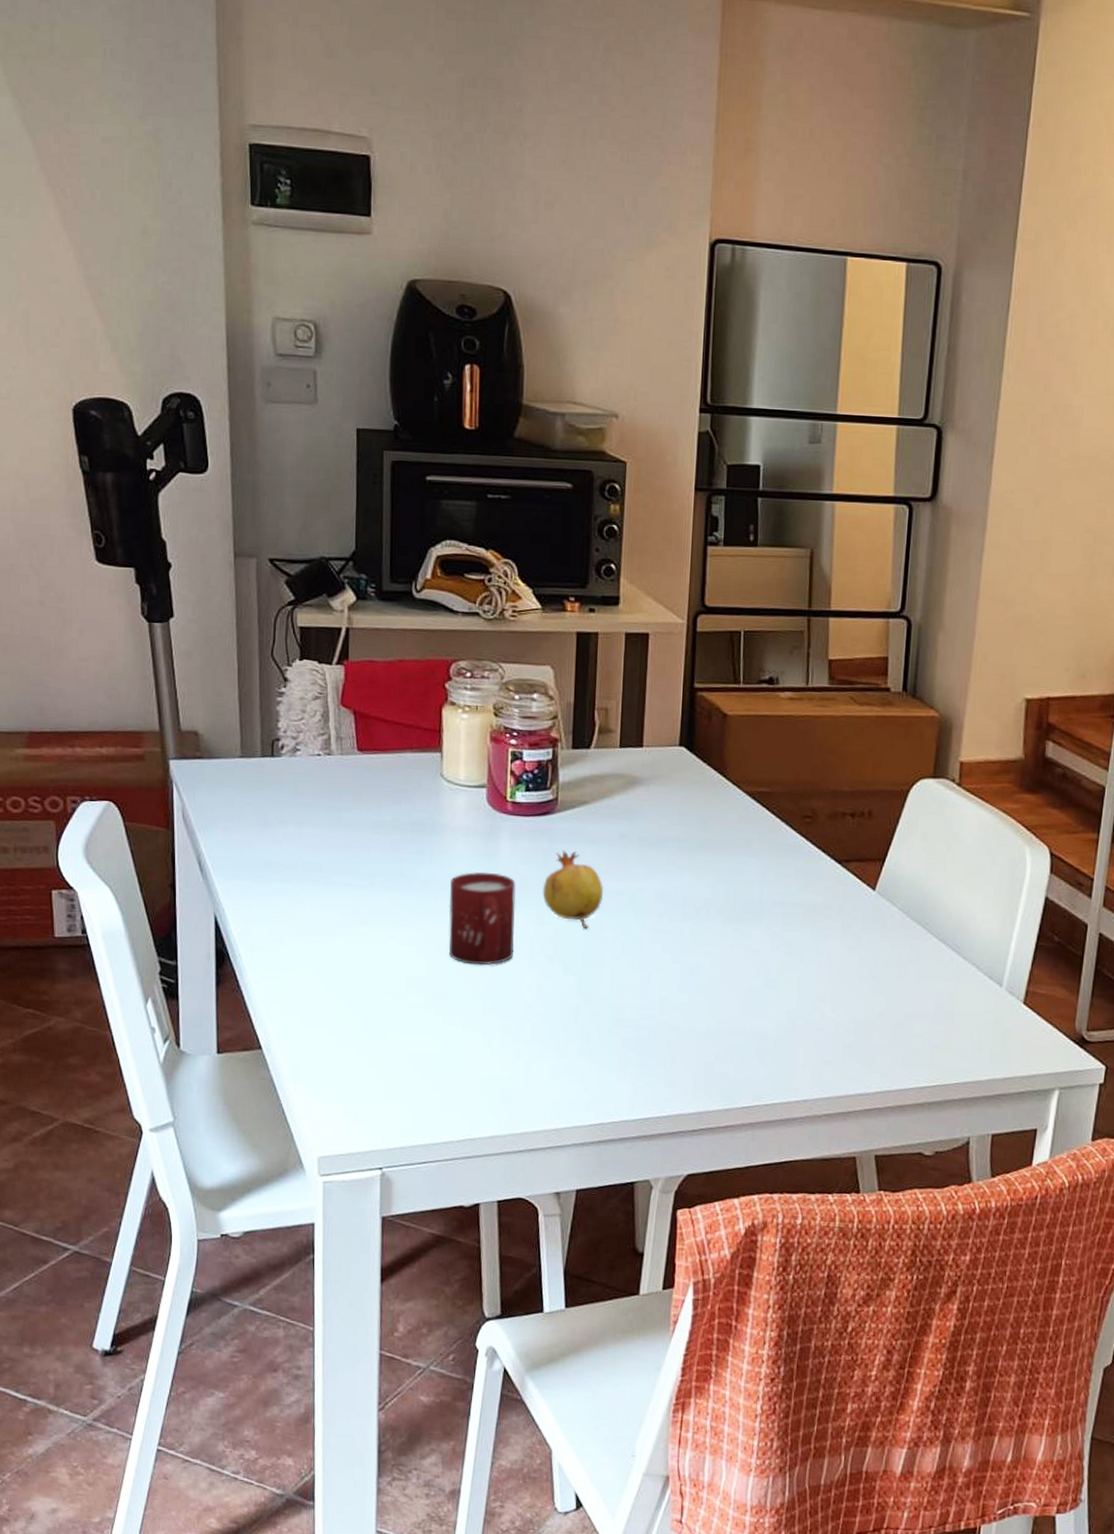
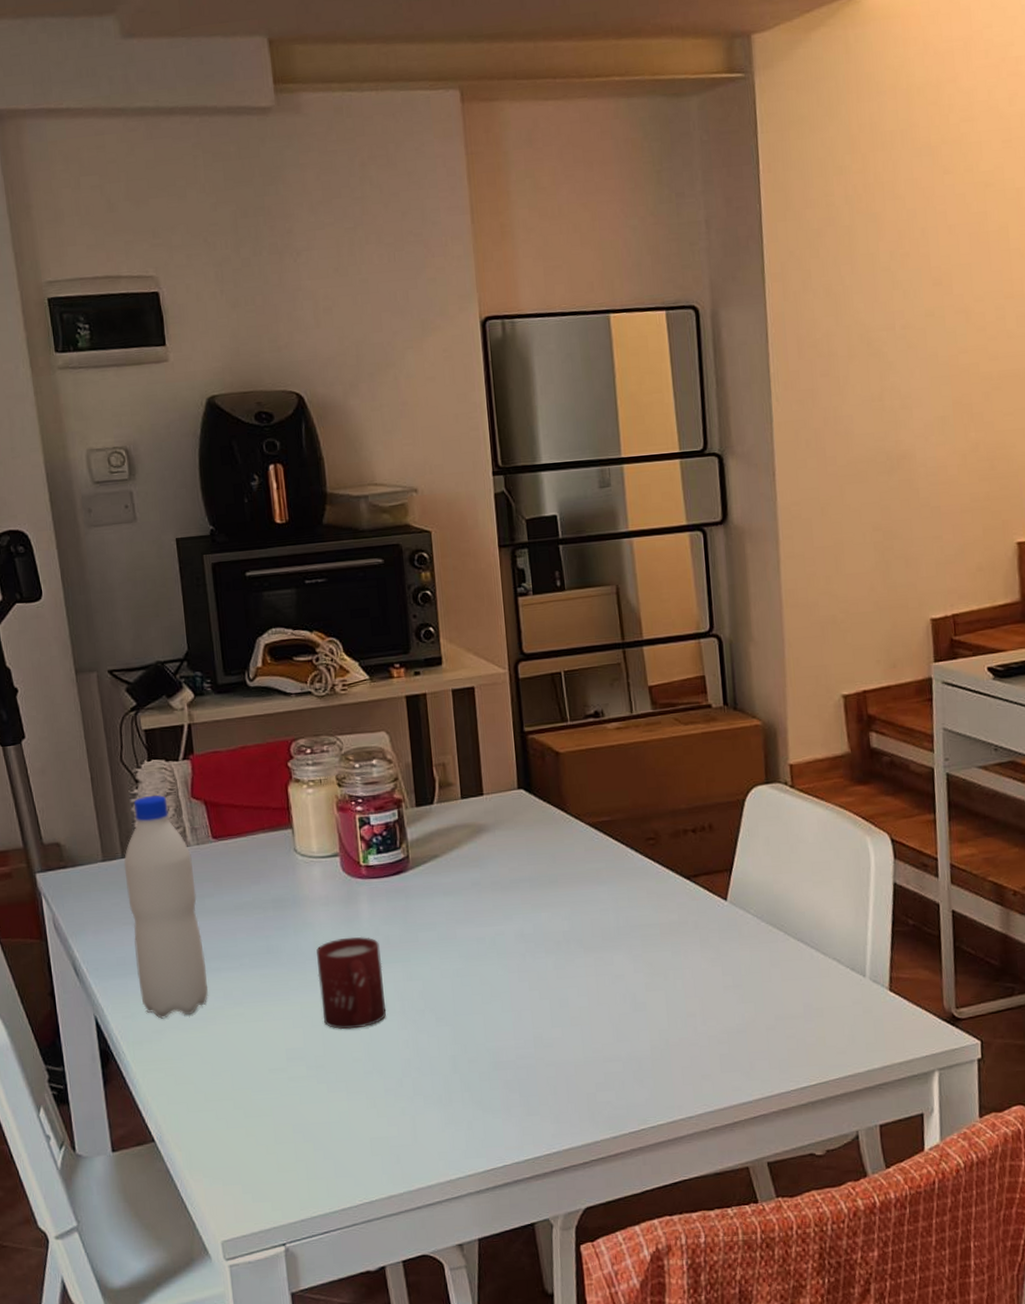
water bottle: none [262,696,336,928] -> present [123,794,208,1019]
fruit: present [542,850,603,930] -> none [406,905,465,979]

